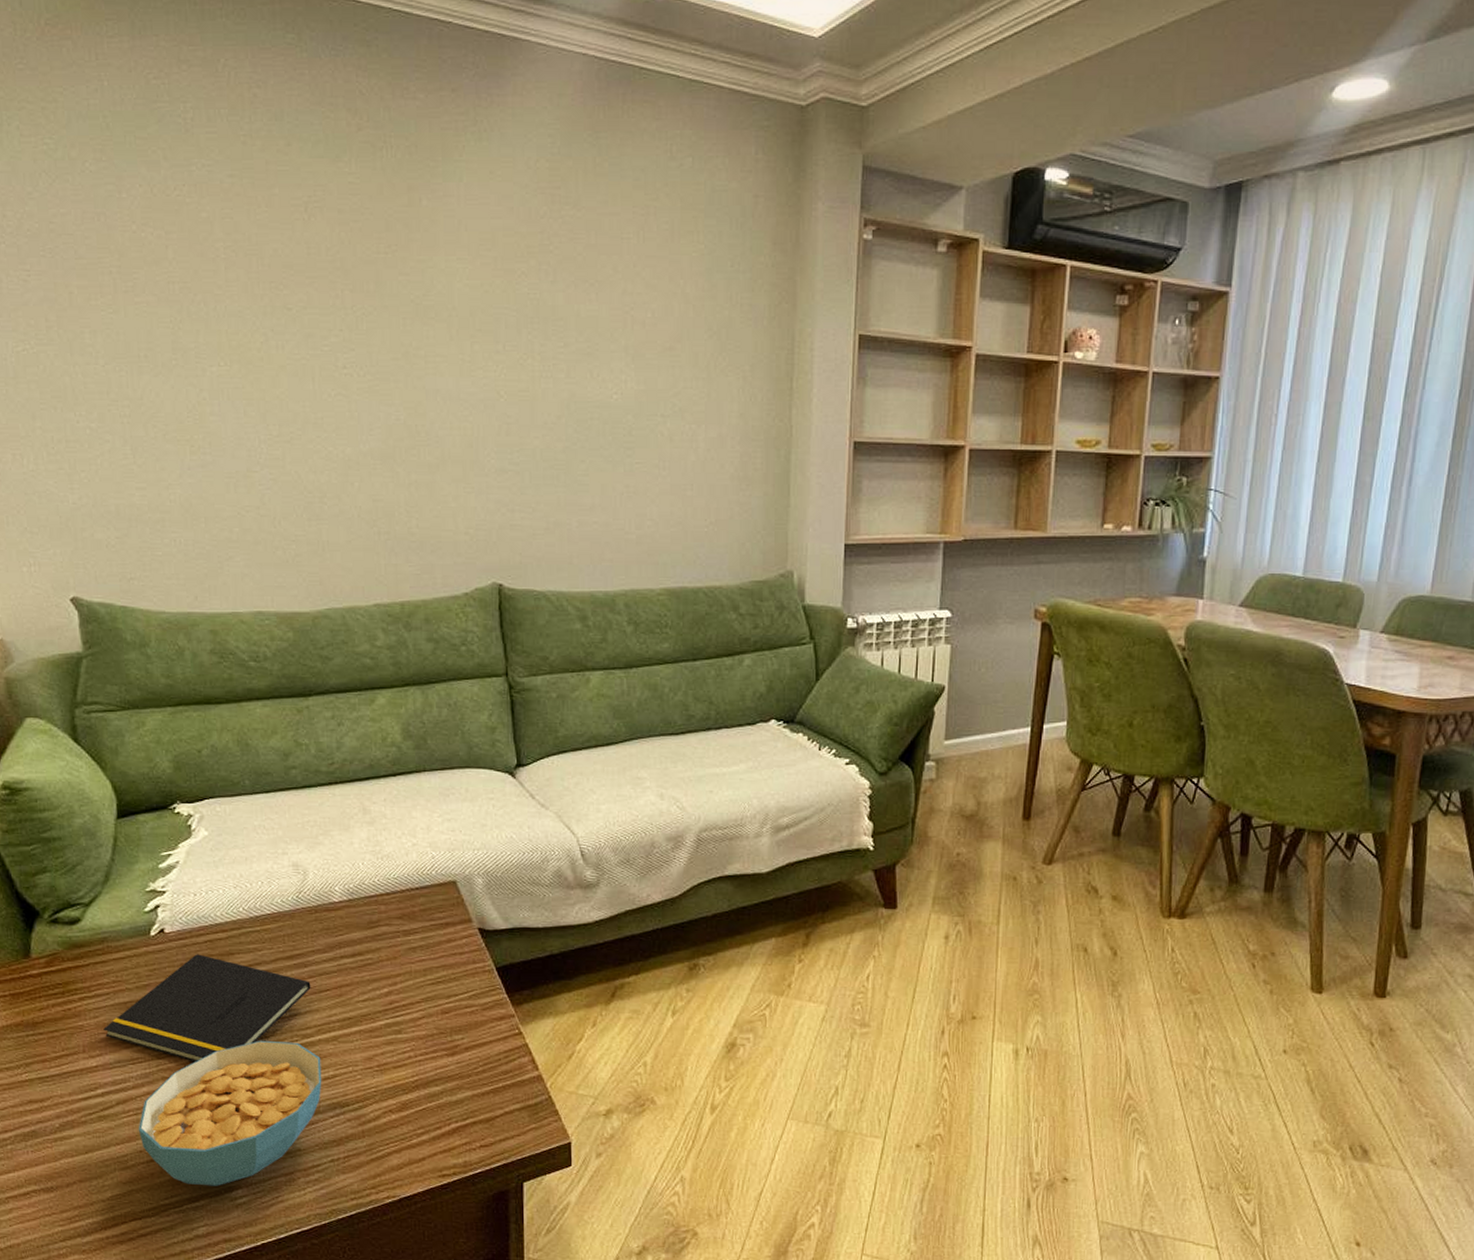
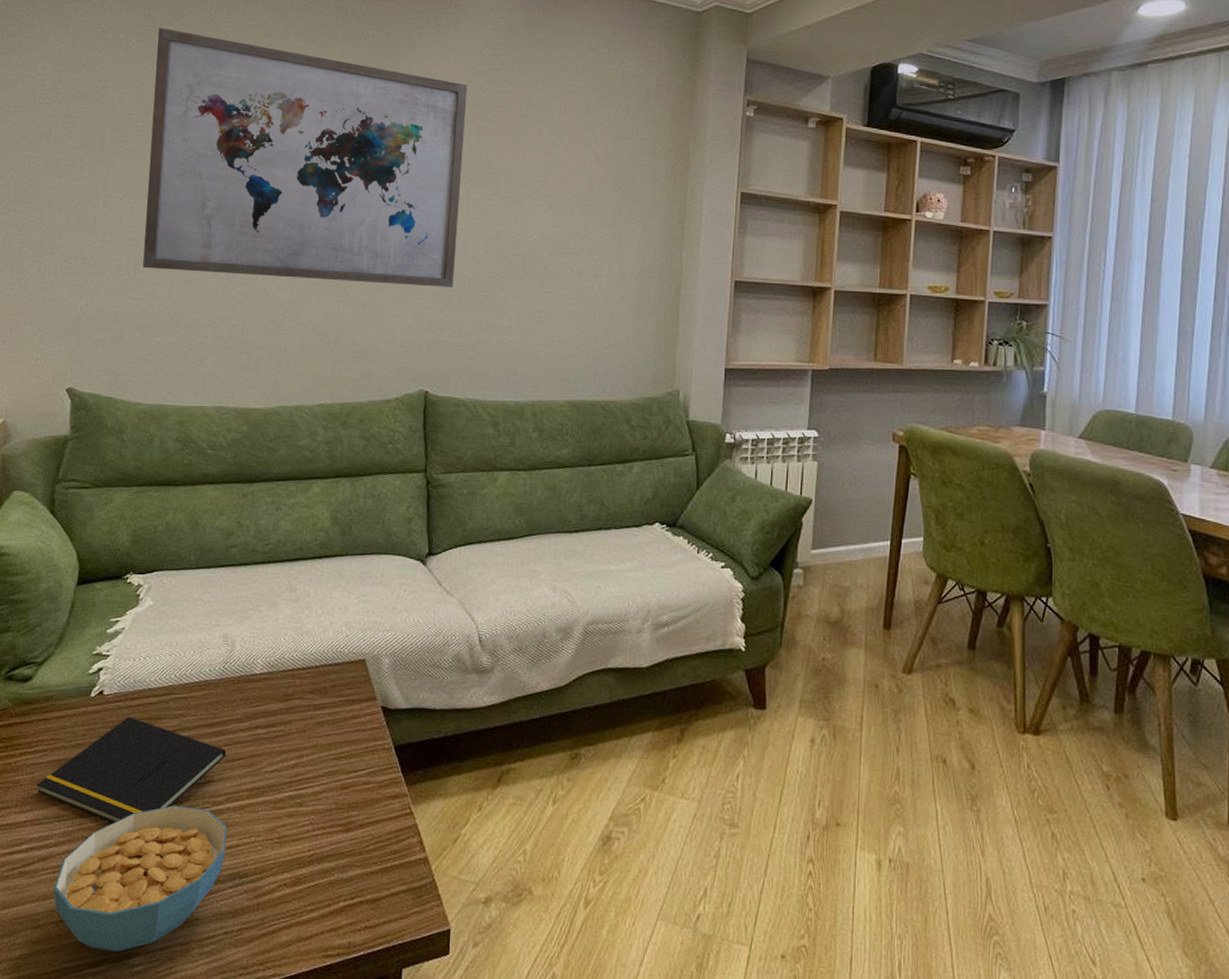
wall art: none [120,141,523,461] -> present [143,27,468,288]

